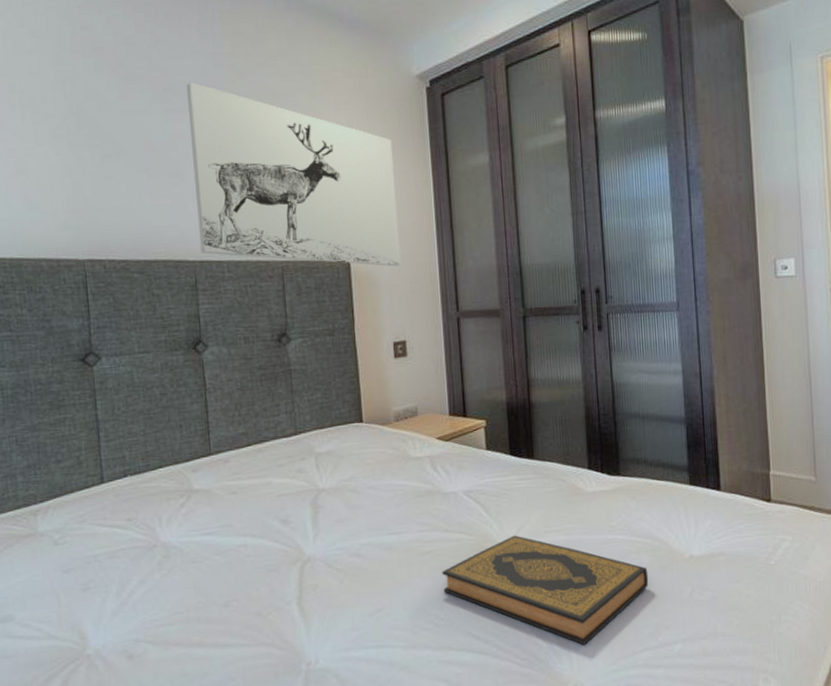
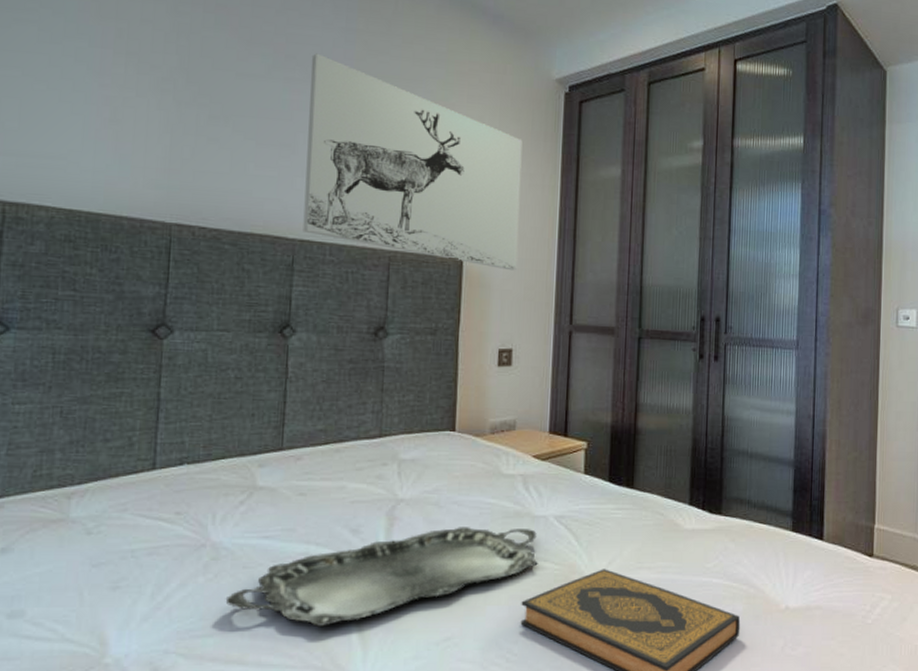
serving tray: none [180,505,453,609] -> present [225,527,538,626]

